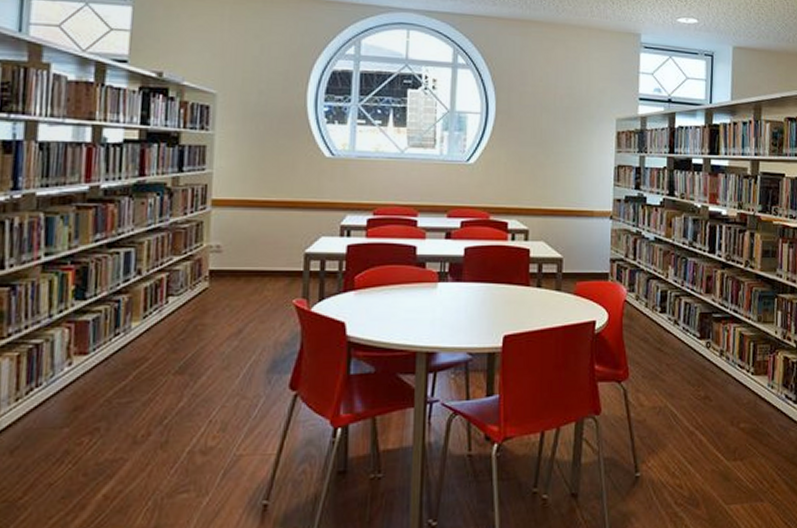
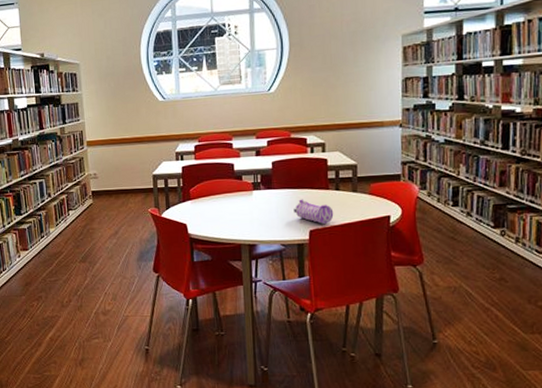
pencil case: none [486,296,533,328] -> present [293,199,334,224]

